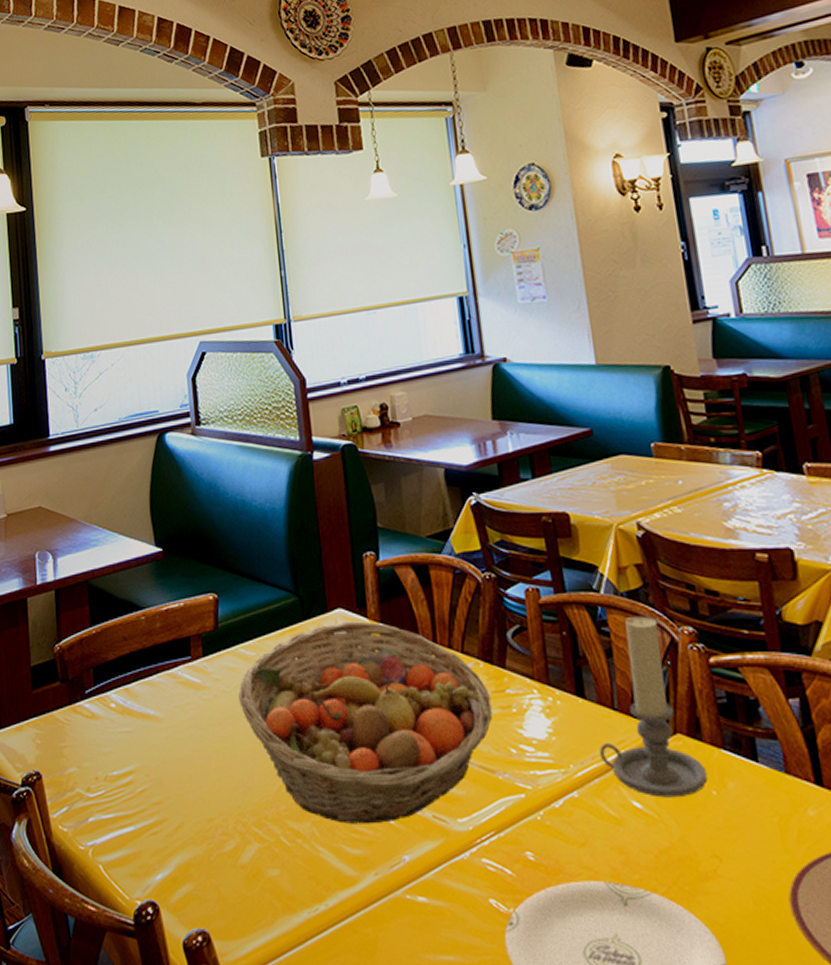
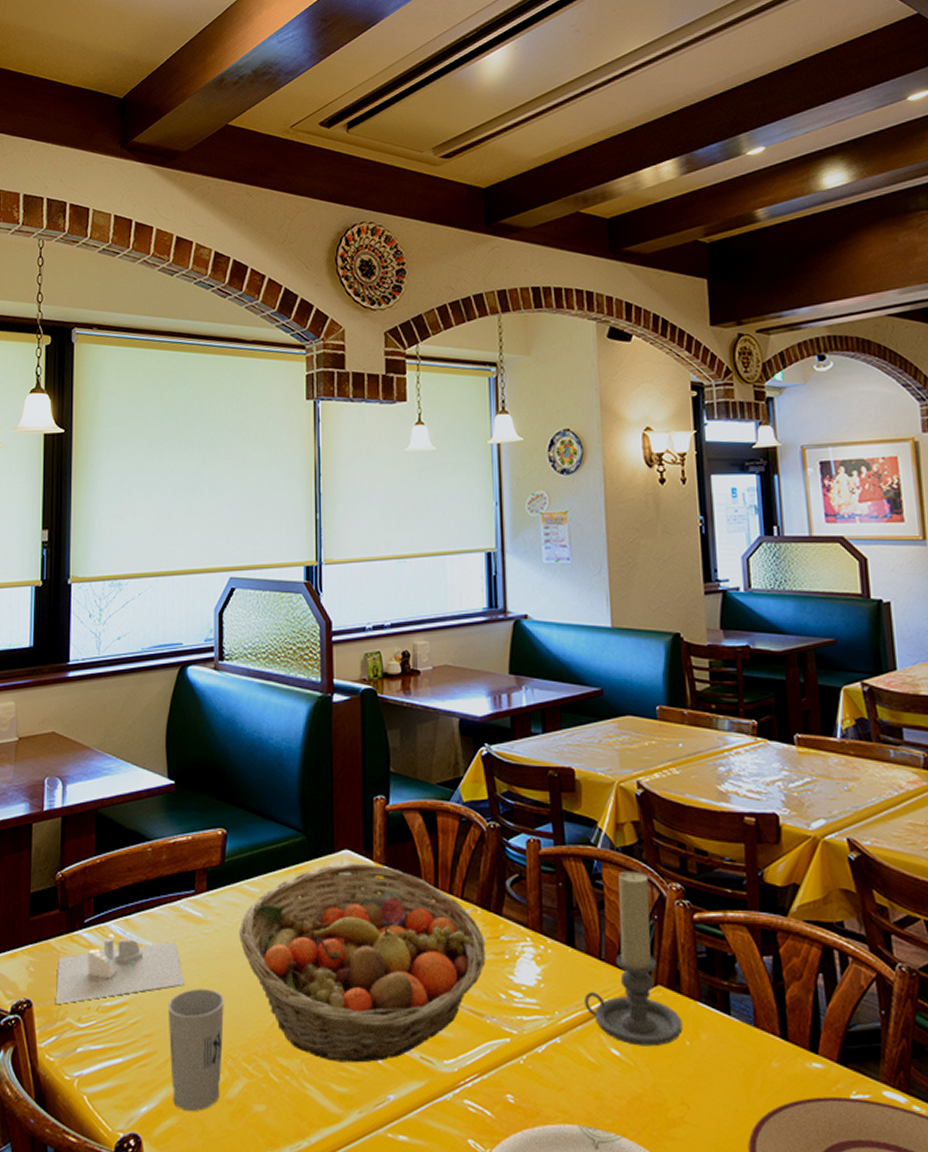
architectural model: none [63,707,189,775] -> present [56,937,184,1004]
cup: none [173,755,233,877] -> present [168,988,225,1111]

